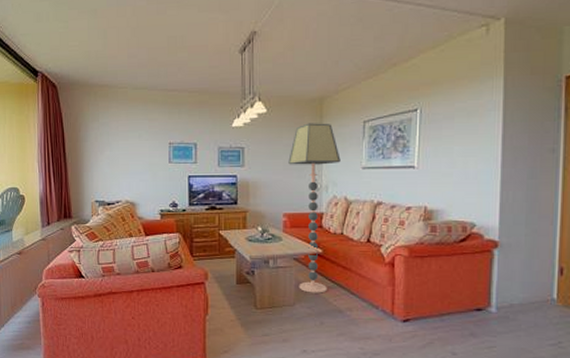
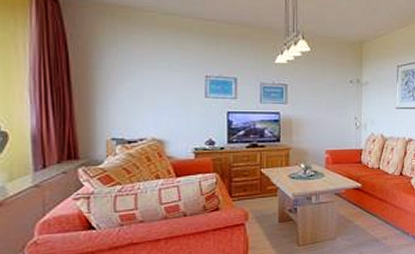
floor lamp: present [288,123,341,293] -> none [331,64,378,226]

